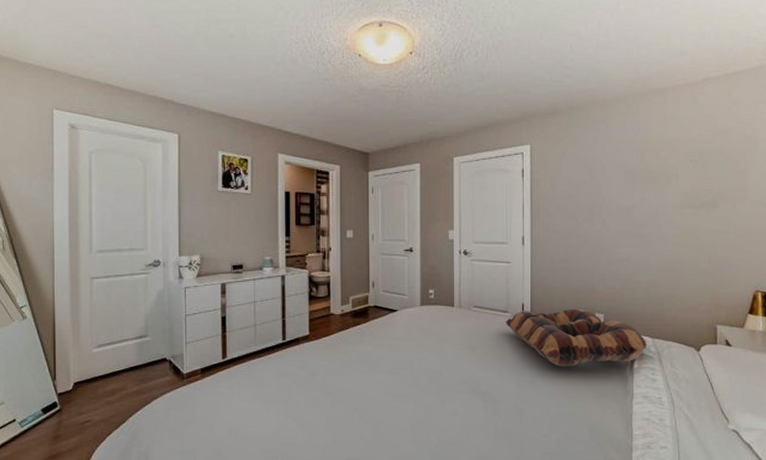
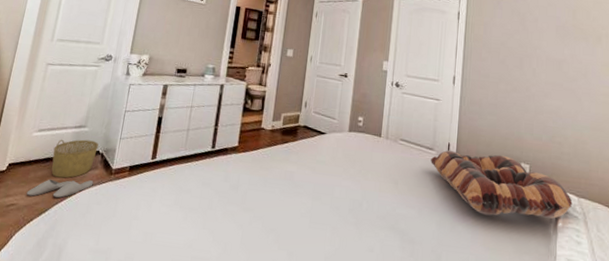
slippers: none [99,388,167,411] -> present [26,179,94,199]
basket: none [118,349,164,389] -> present [51,139,99,179]

